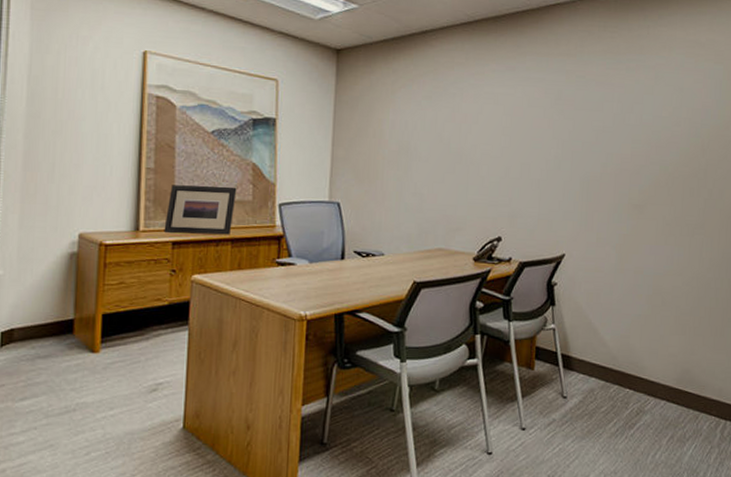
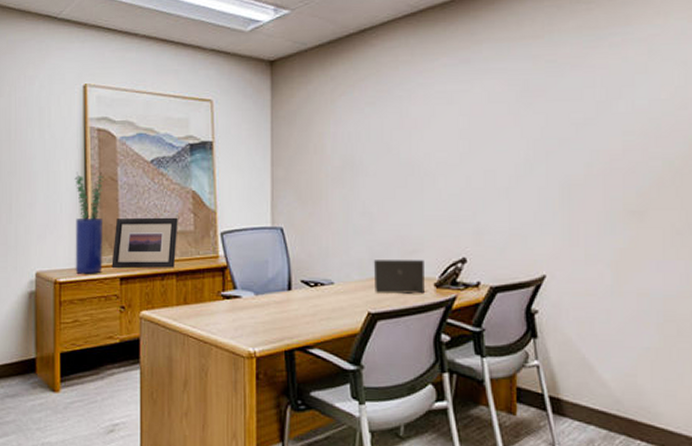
vase: none [123,136,160,238] -> present [74,171,103,274]
laptop: none [420,235,466,267] -> present [373,260,425,294]

